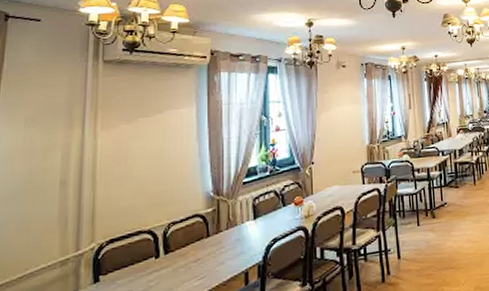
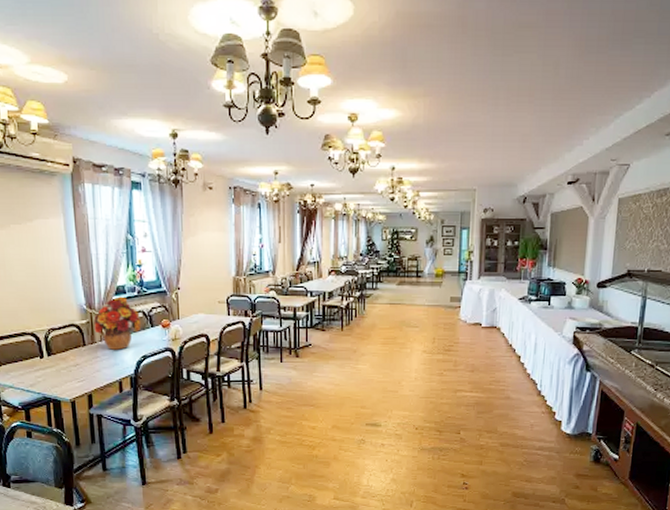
flower arrangement: none [221,178,273,238] -> present [94,296,142,350]

